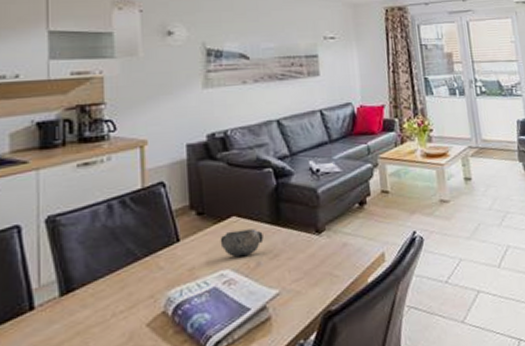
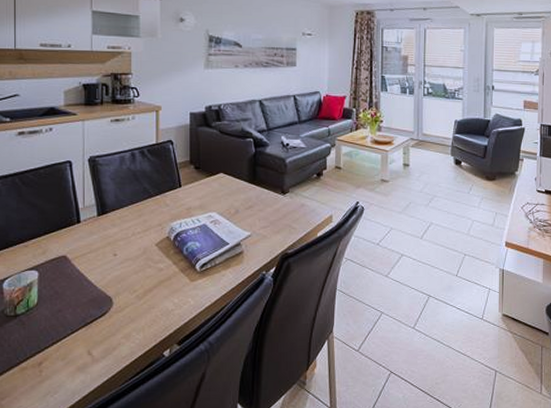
decorative bowl: present [220,228,264,258] -> none [210,184,242,205]

